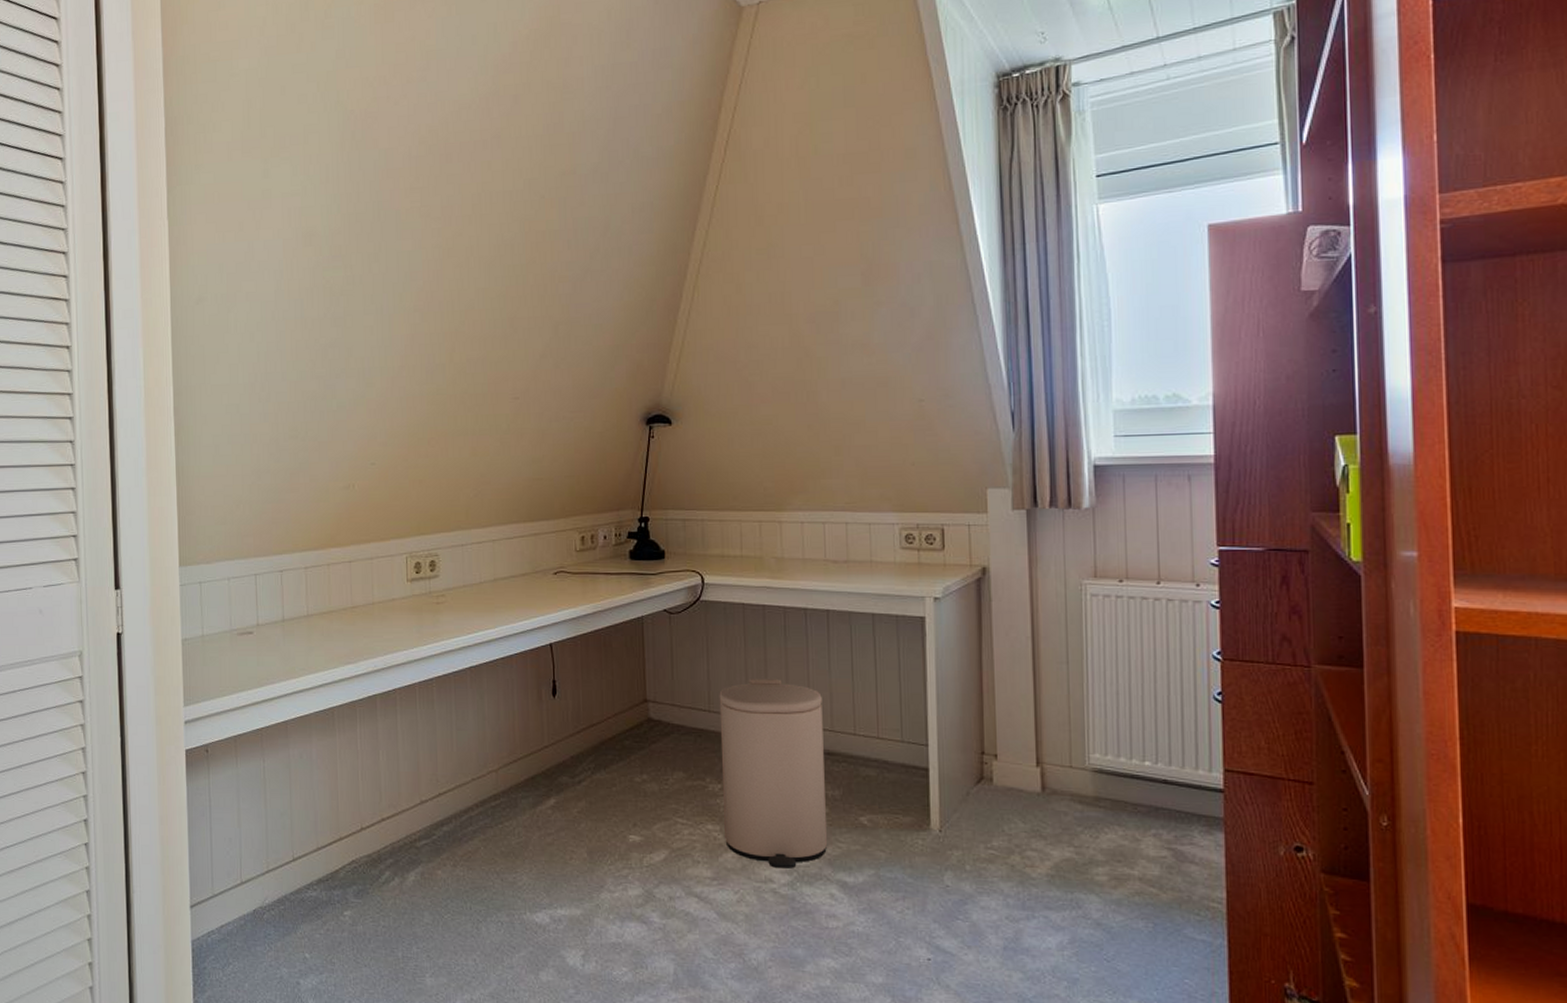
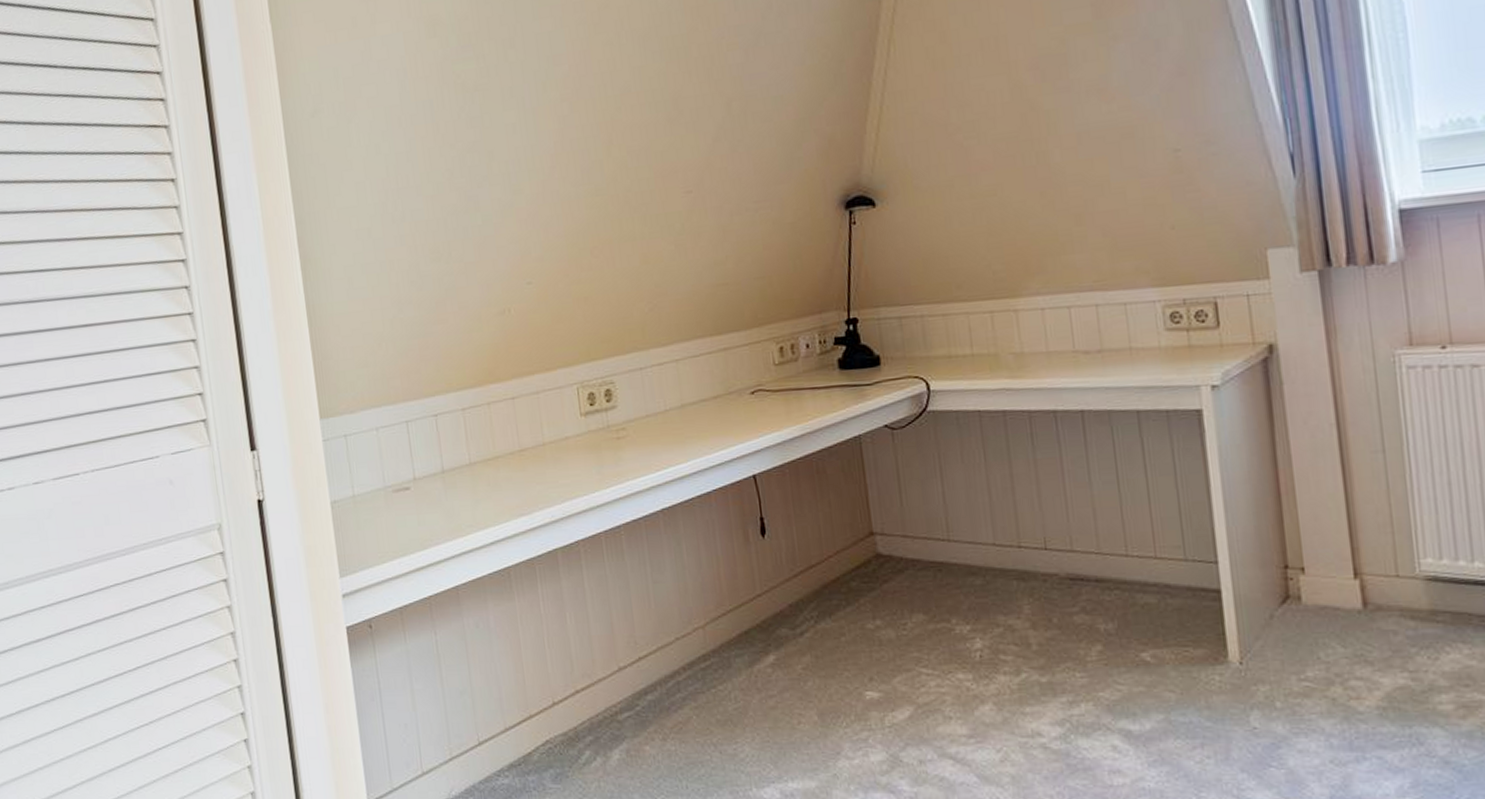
pedal bin: present [719,678,828,869] -> none [958,495,1105,719]

